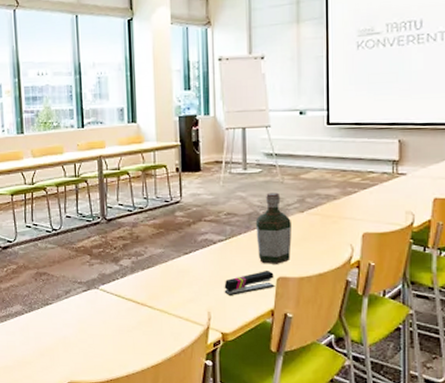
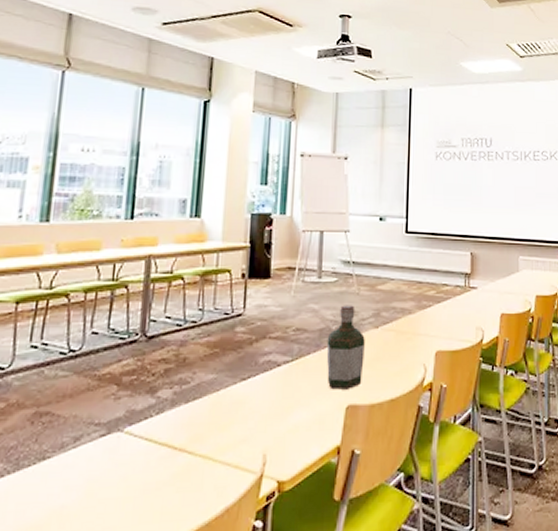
stapler: present [224,271,274,295] -> none [285,398,343,431]

